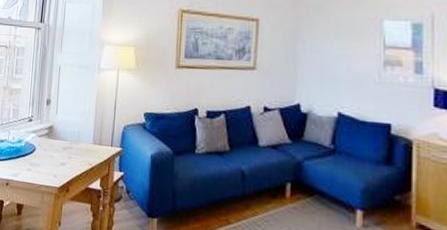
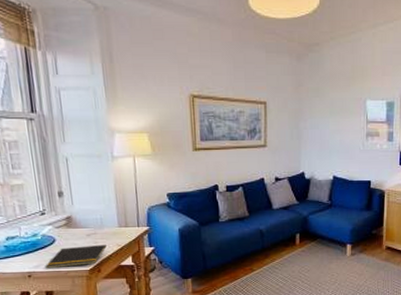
notepad: none [22,158,79,182] -> present [45,244,107,269]

